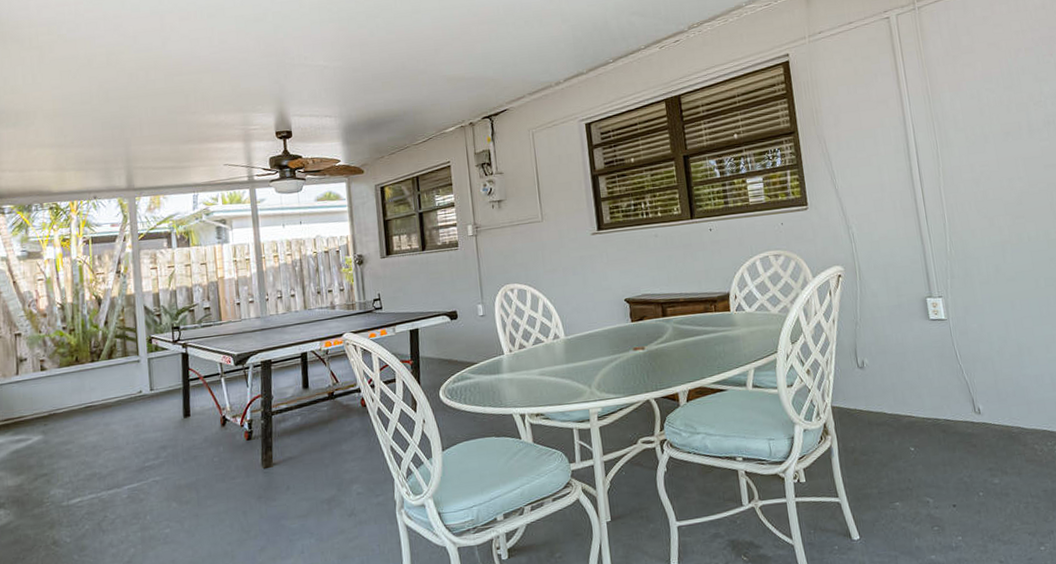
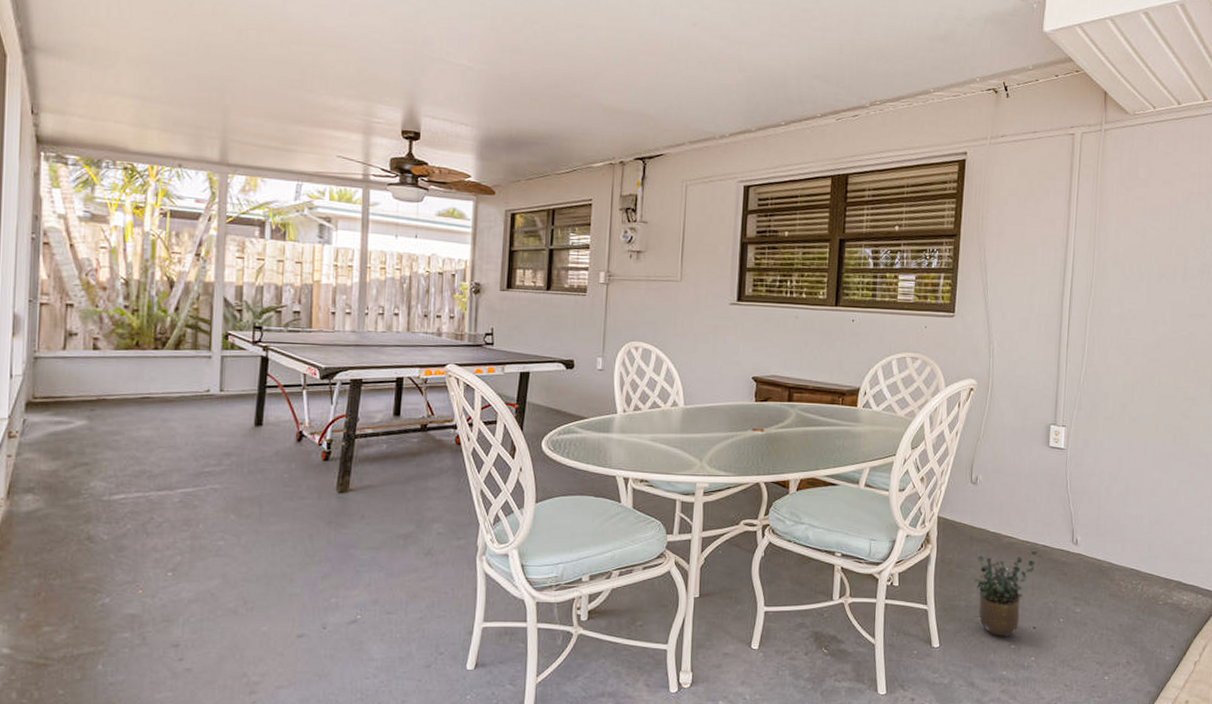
potted plant: none [880,426,942,520] -> present [975,550,1038,637]

